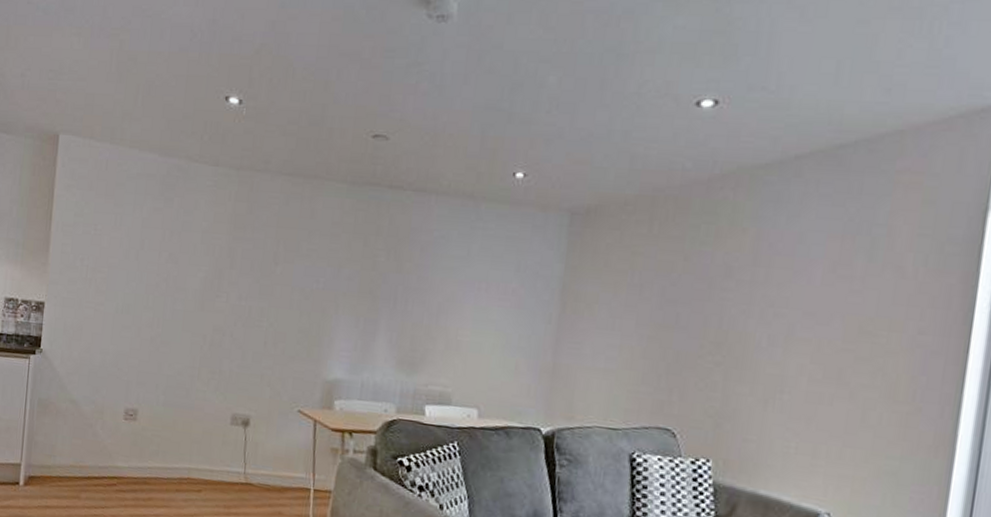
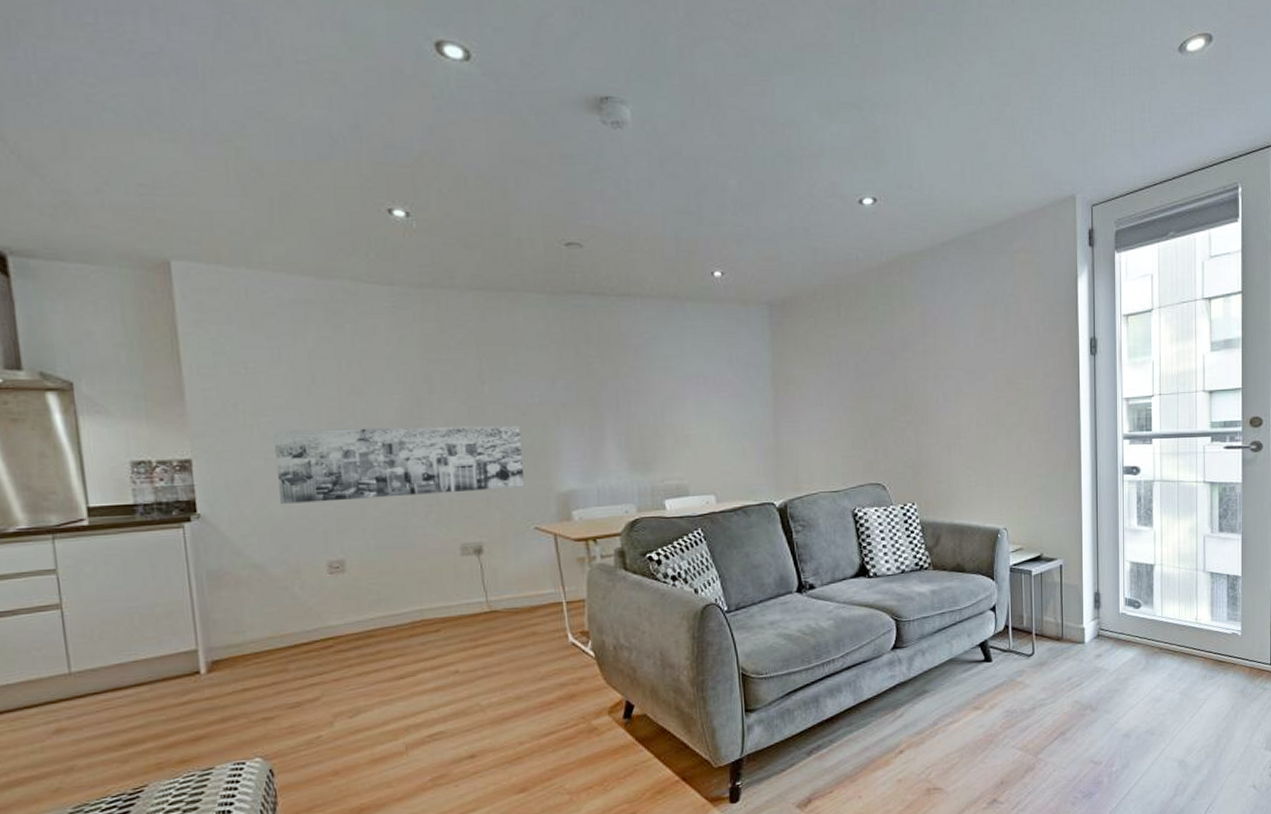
wall art: none [100,285,301,369] -> present [272,425,525,504]

